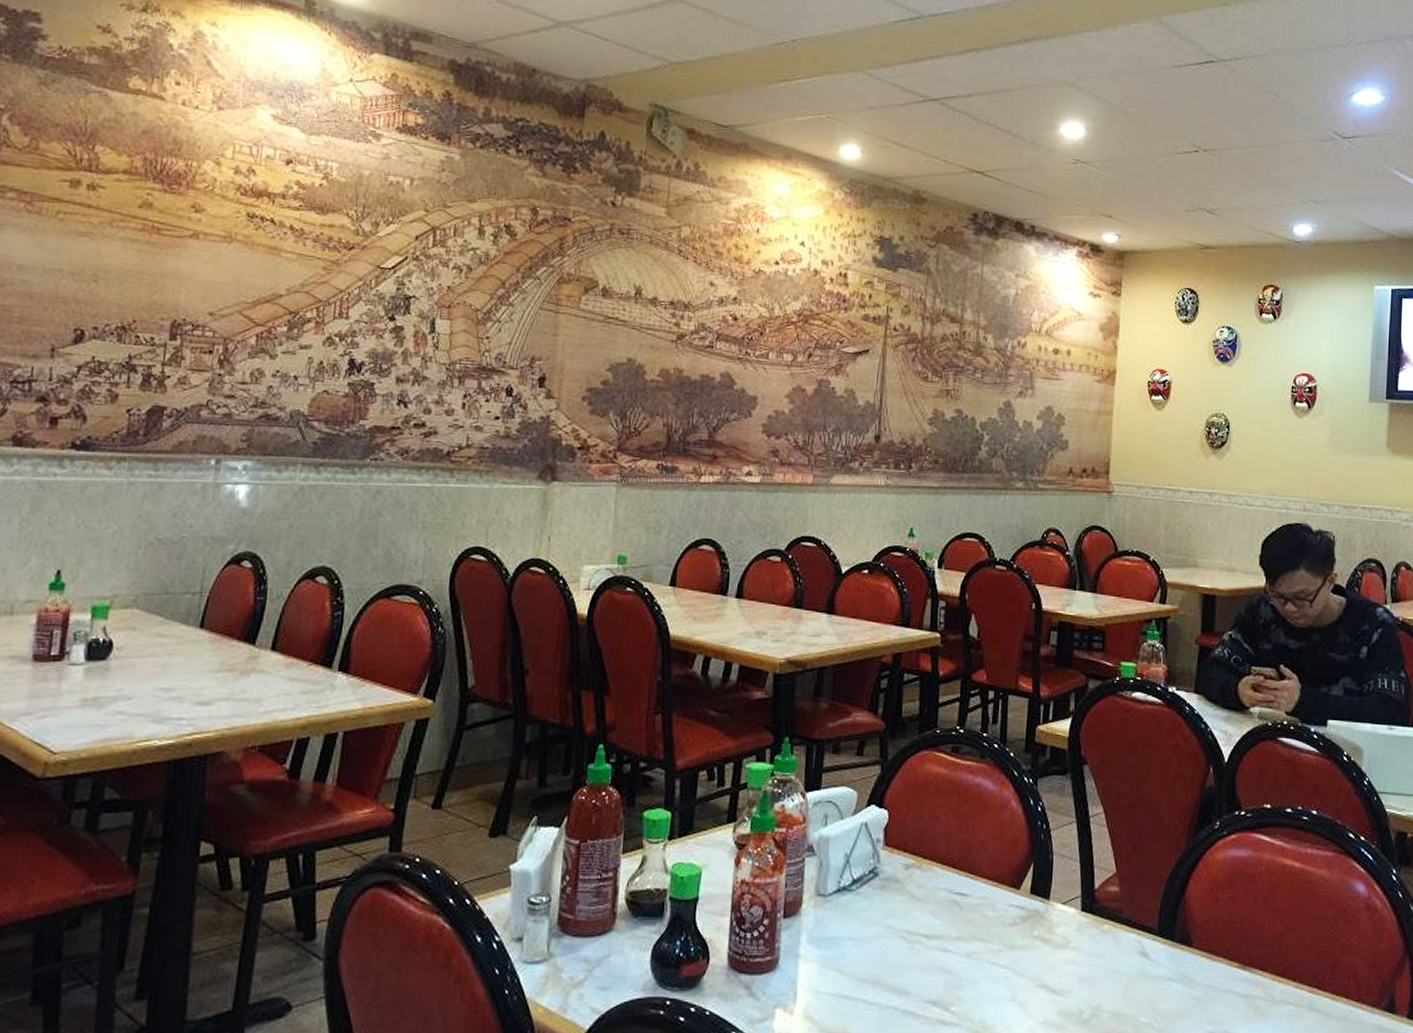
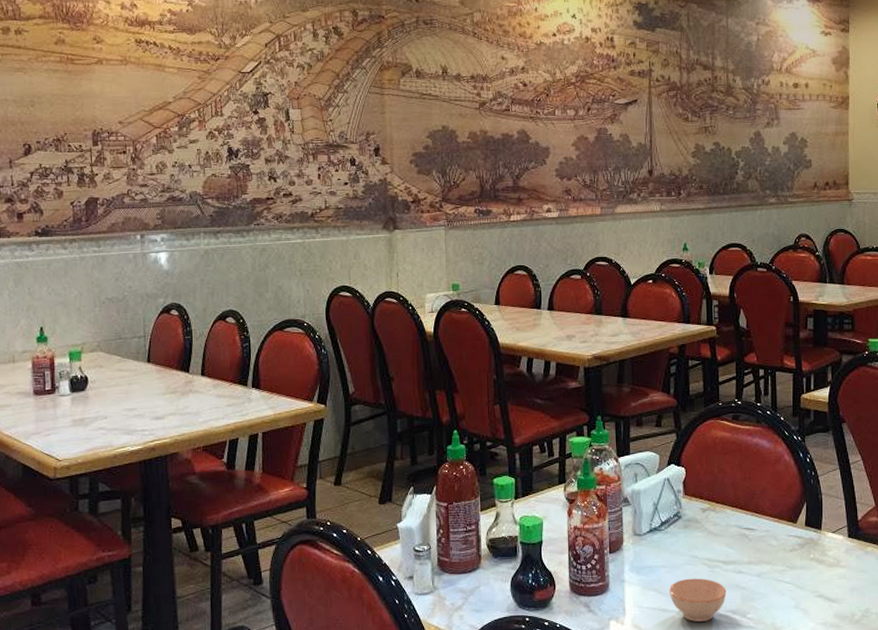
teacup: none [855,956,927,1014] -> present [670,578,727,622]

